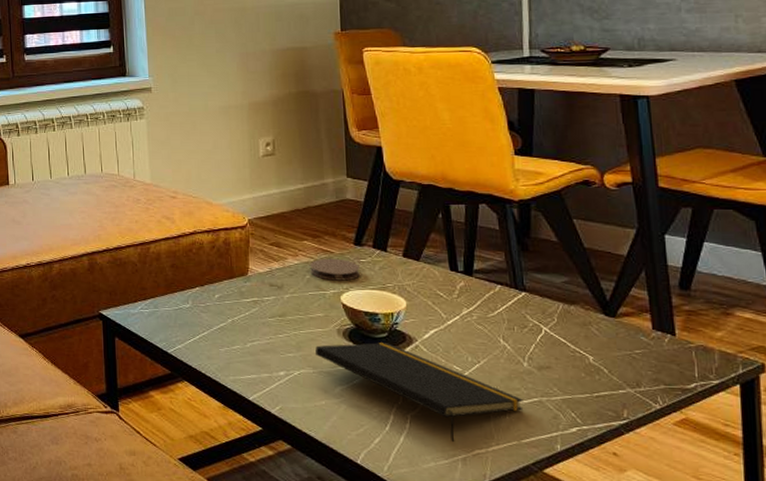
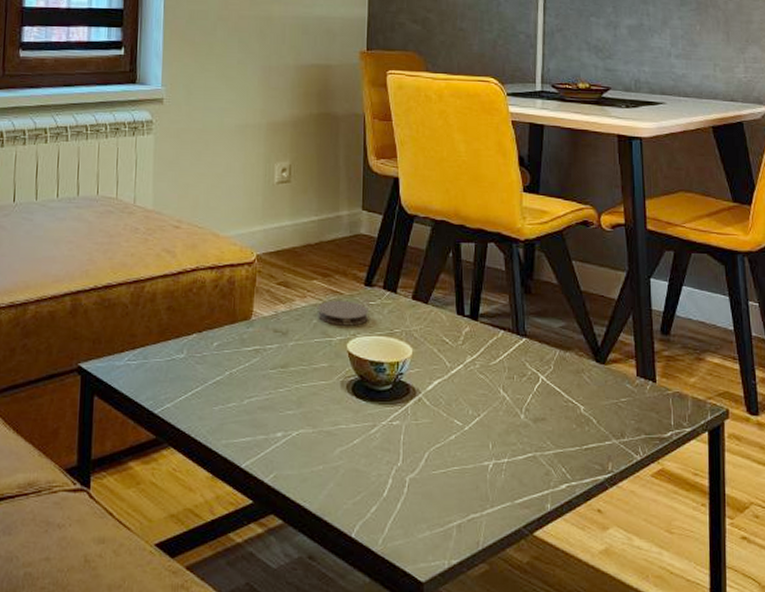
notepad: present [315,342,523,442] -> none [317,396,518,506]

